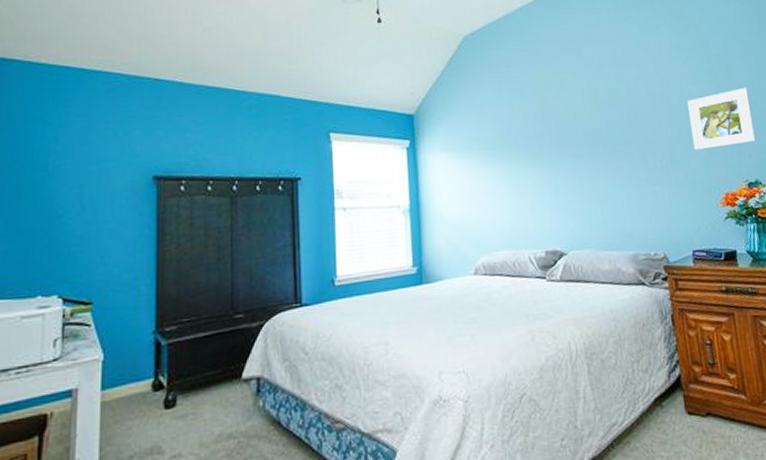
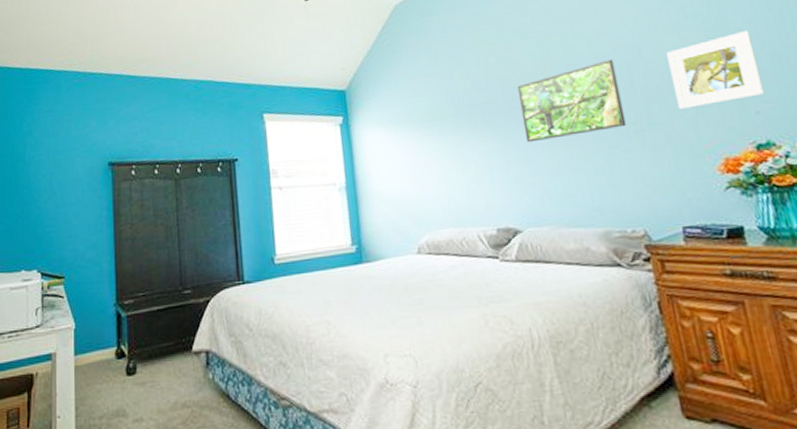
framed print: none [568,103,655,173] -> present [516,59,627,143]

